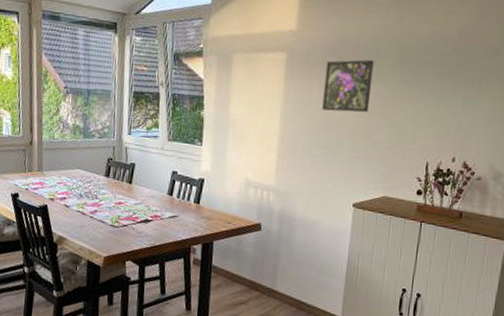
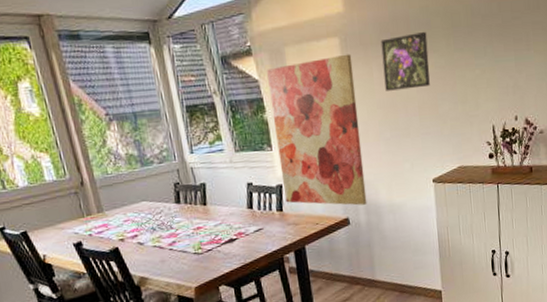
wall art: none [204,69,295,215] -> present [267,54,367,206]

